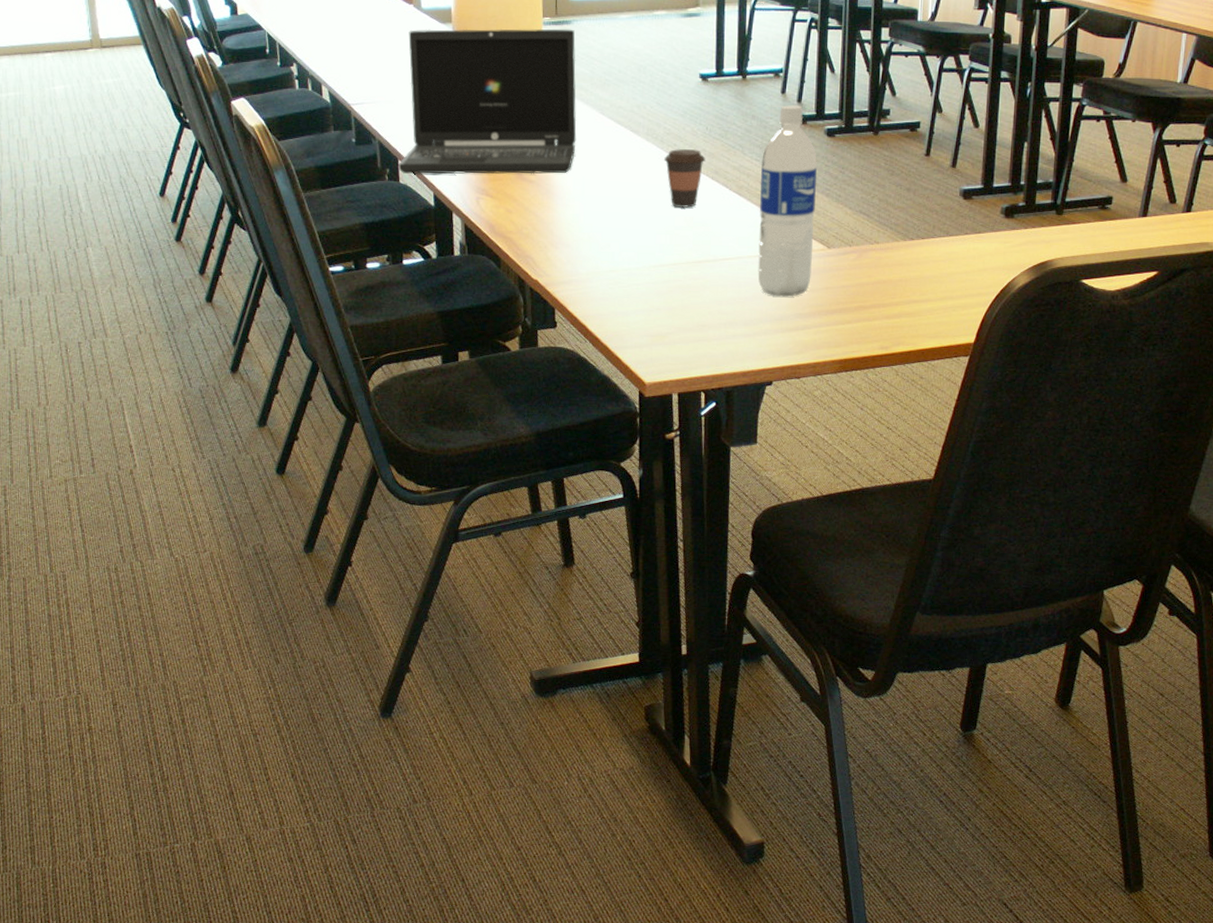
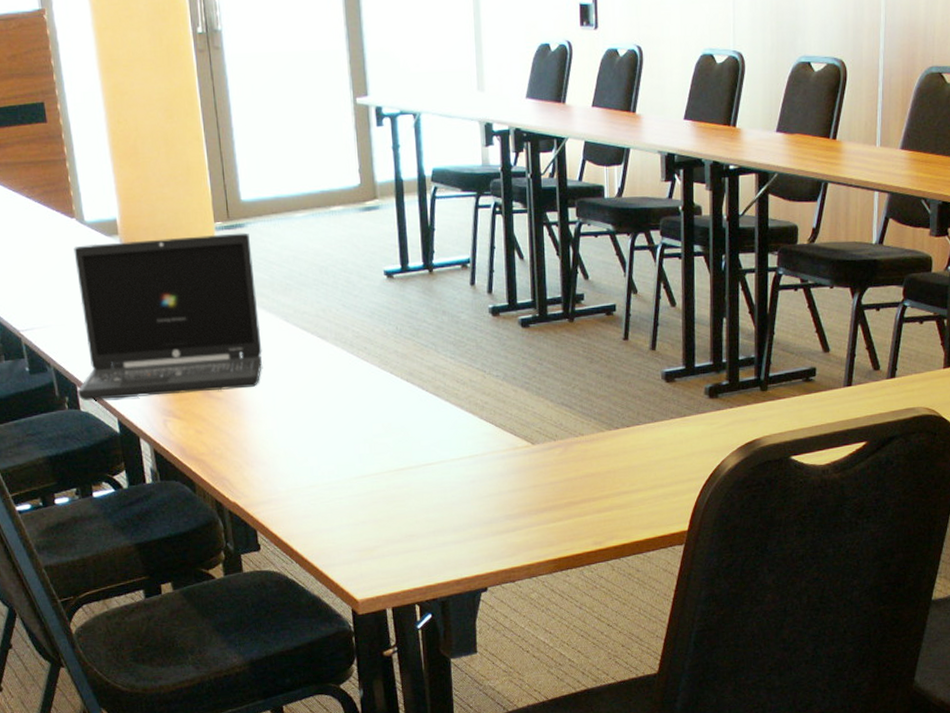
coffee cup: present [664,149,706,208] -> none [355,351,398,414]
water bottle: present [758,105,817,297] -> none [456,296,518,499]

